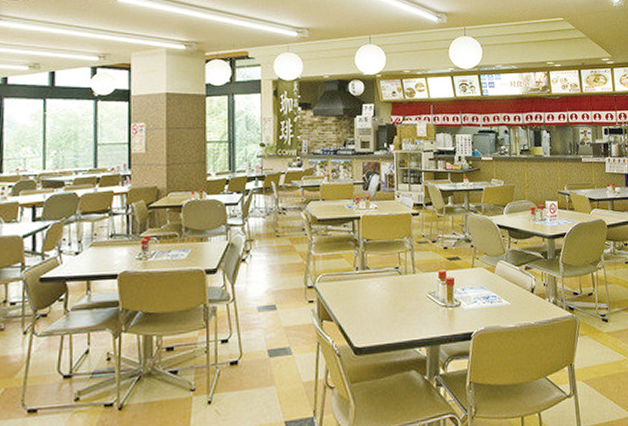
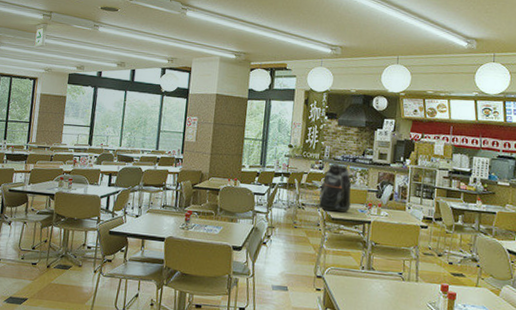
backpack: none [300,158,337,212] -> present [317,163,351,213]

